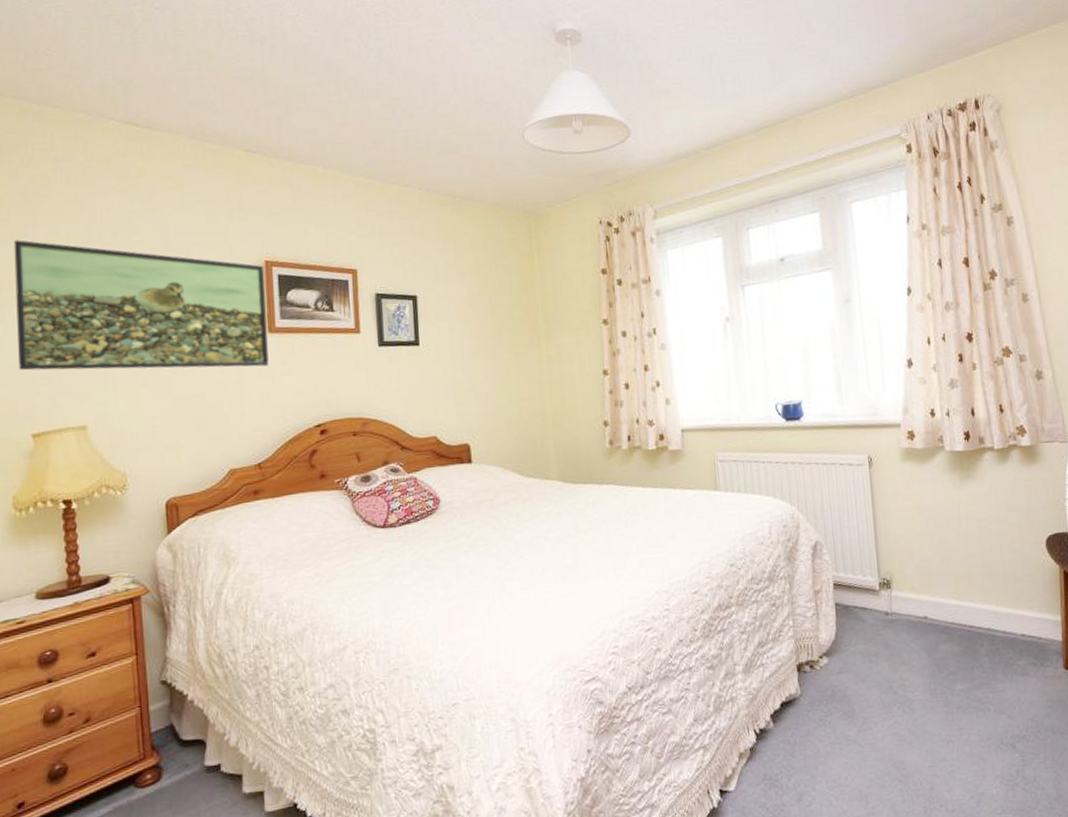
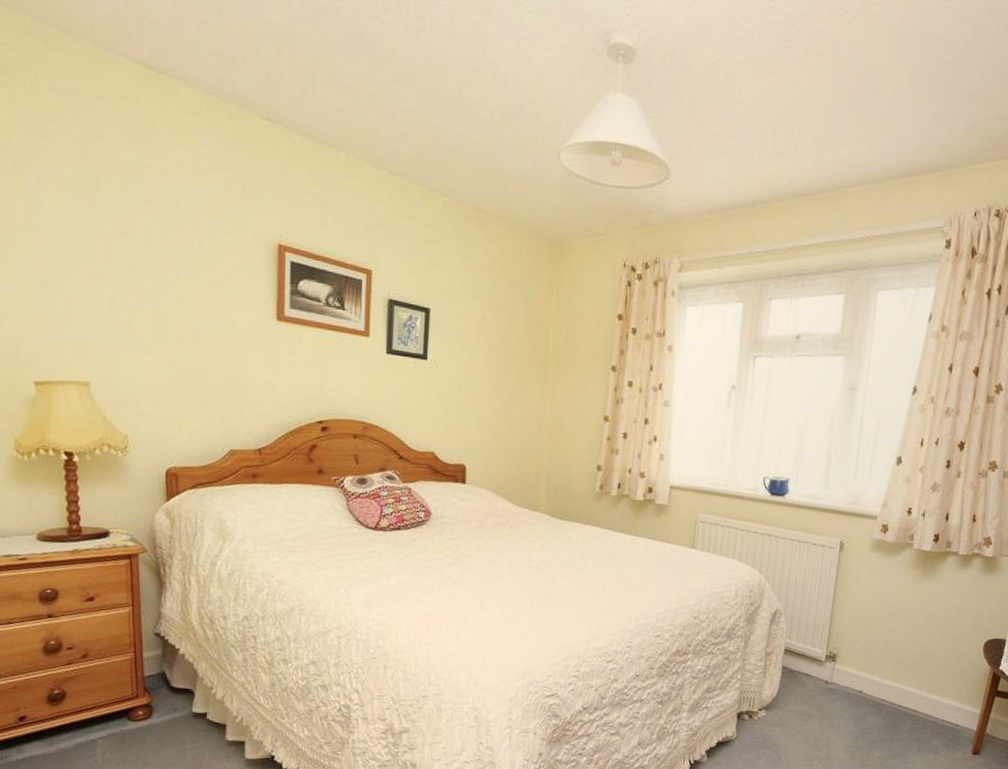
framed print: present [13,240,269,371] -> none [16,174,277,354]

